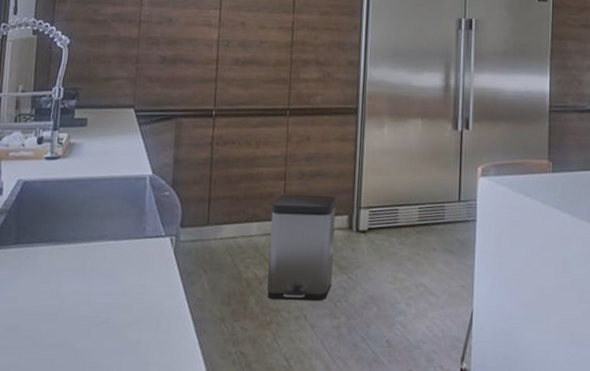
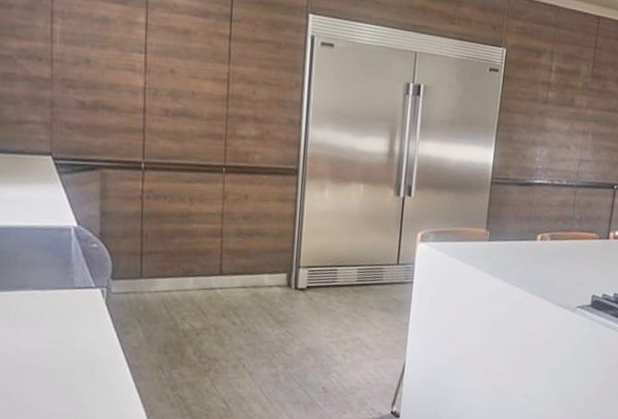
pedal bin: present [267,194,336,301] -> none [204,251,275,352]

